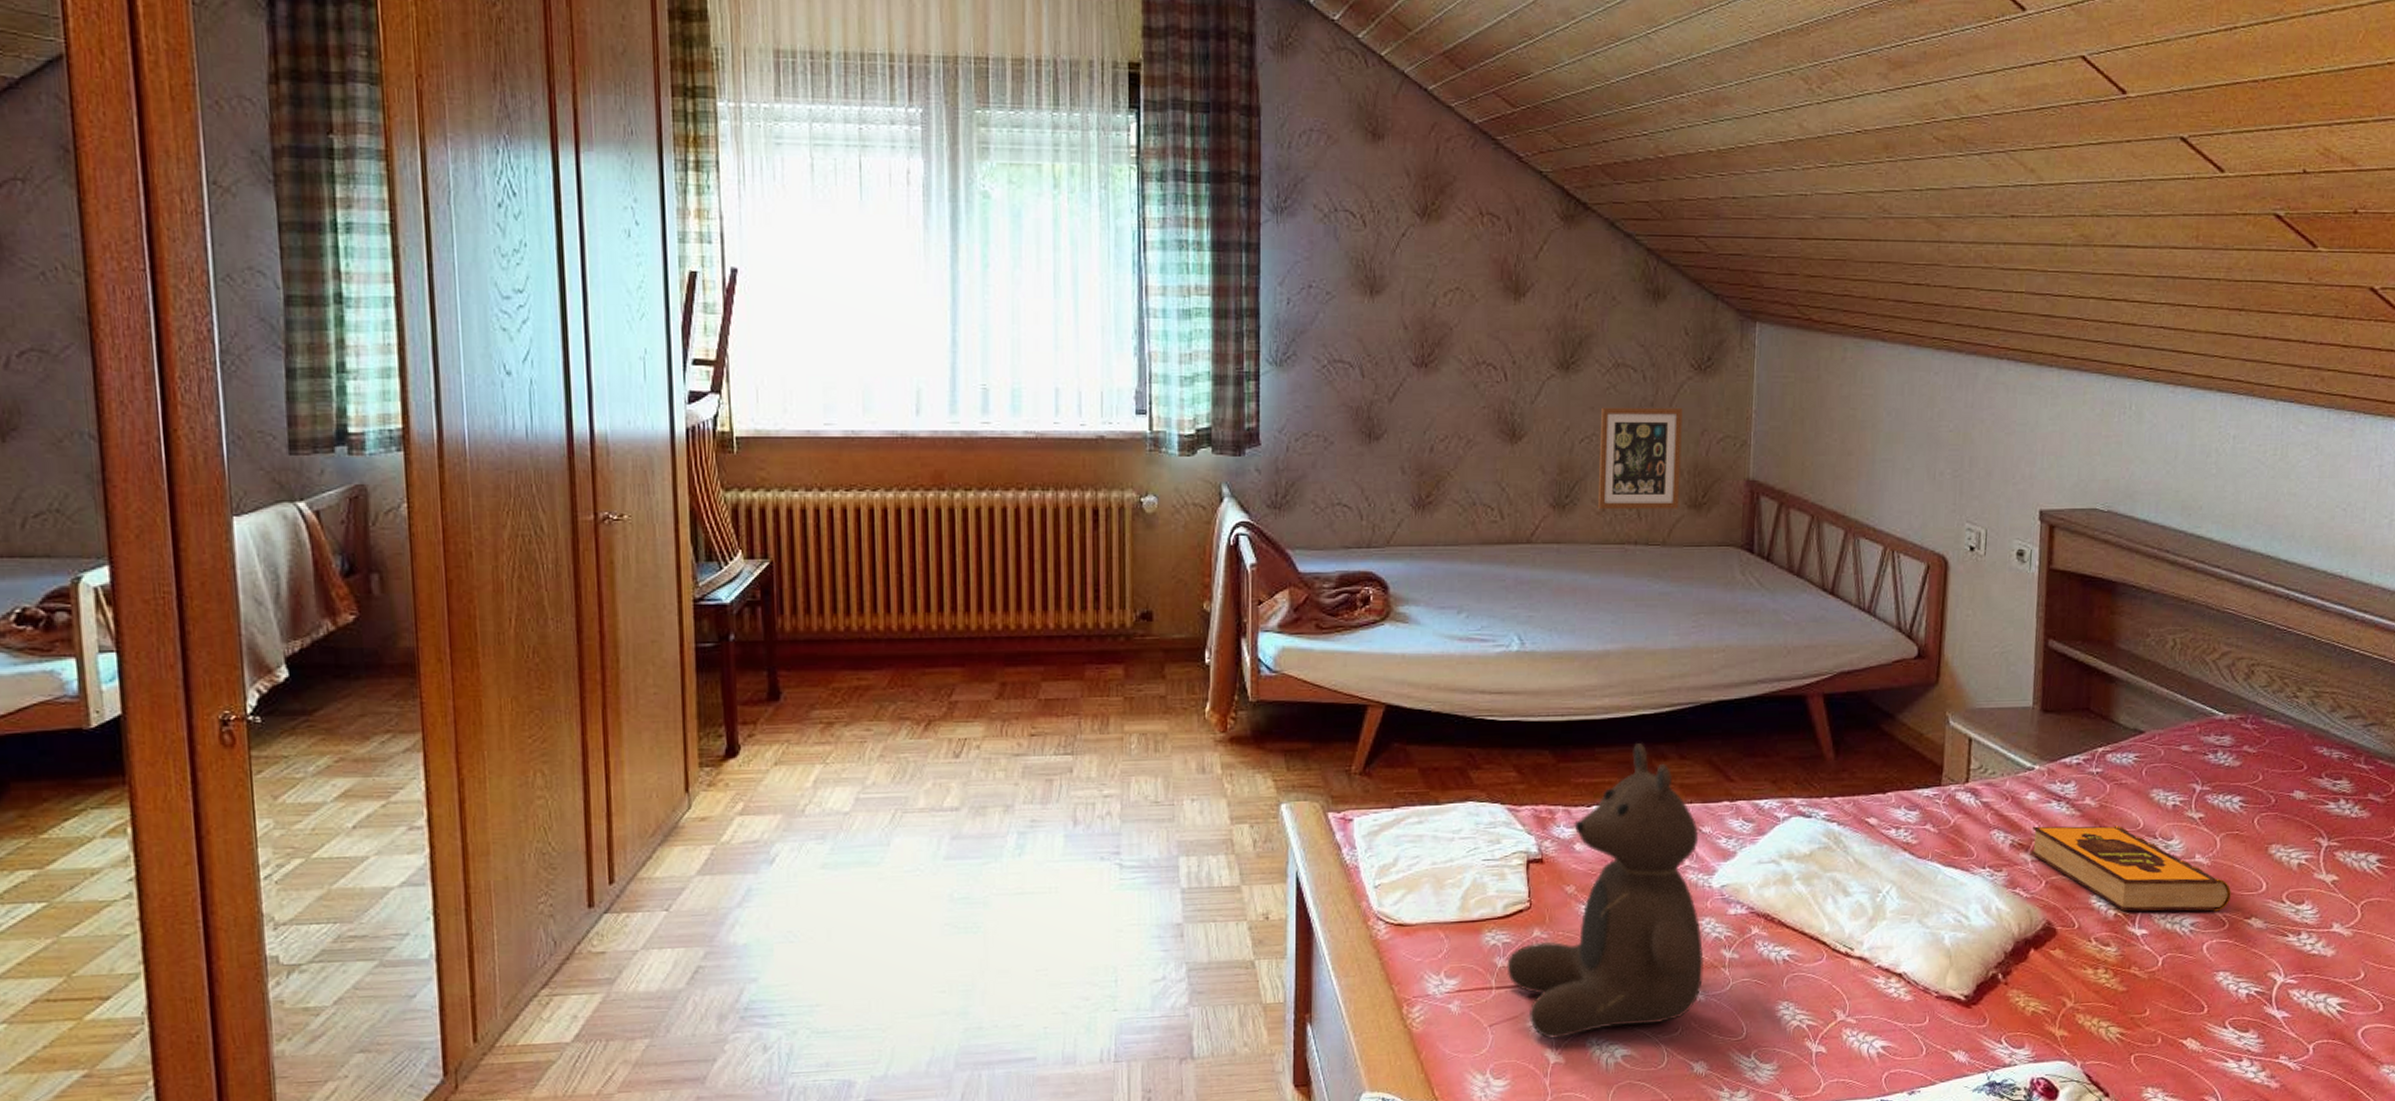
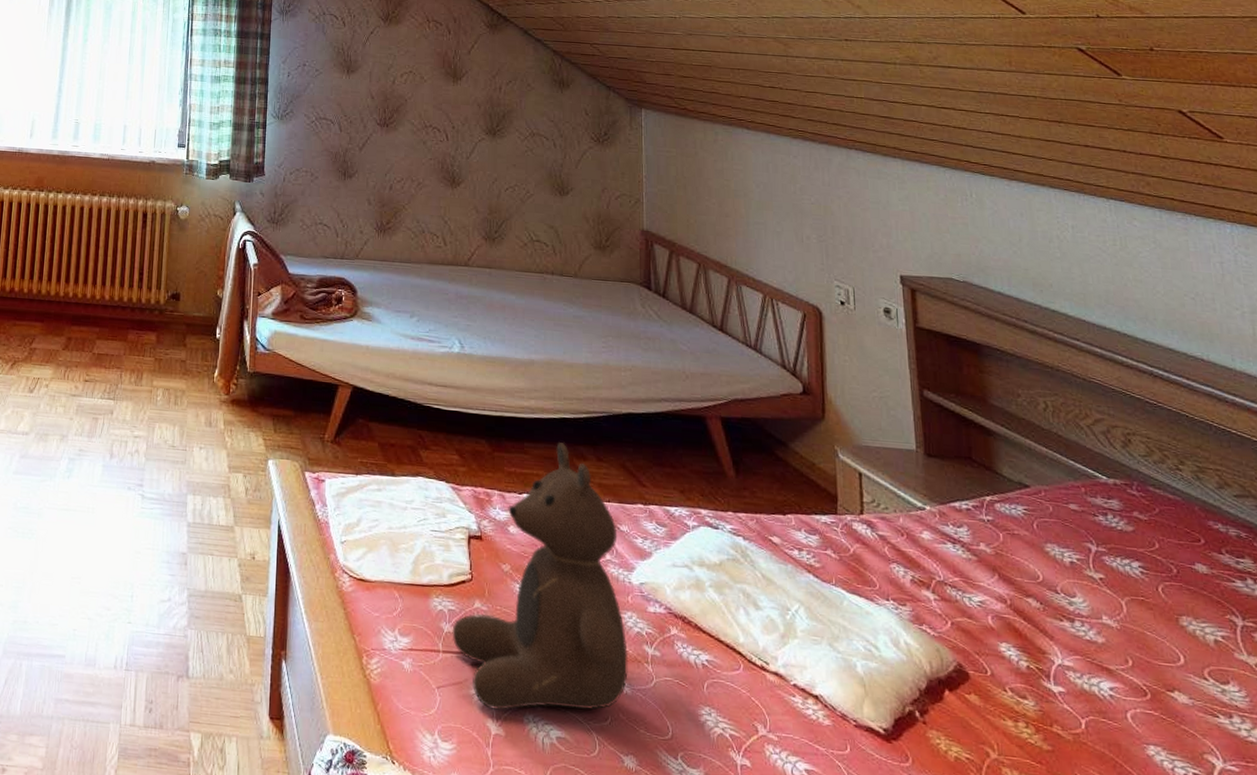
picture frame: present [1597,407,1683,510] -> none [520,165,587,249]
hardback book: present [2031,826,2231,912] -> none [930,565,1148,679]

